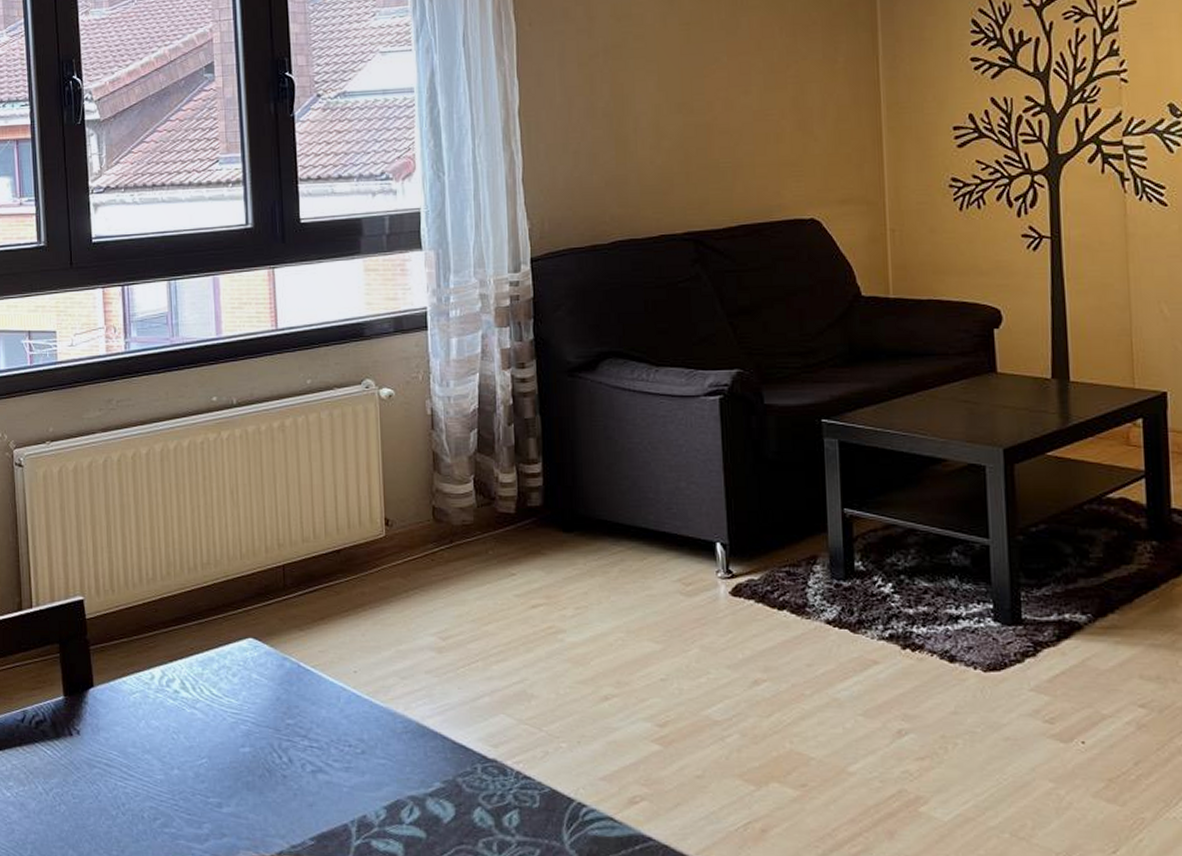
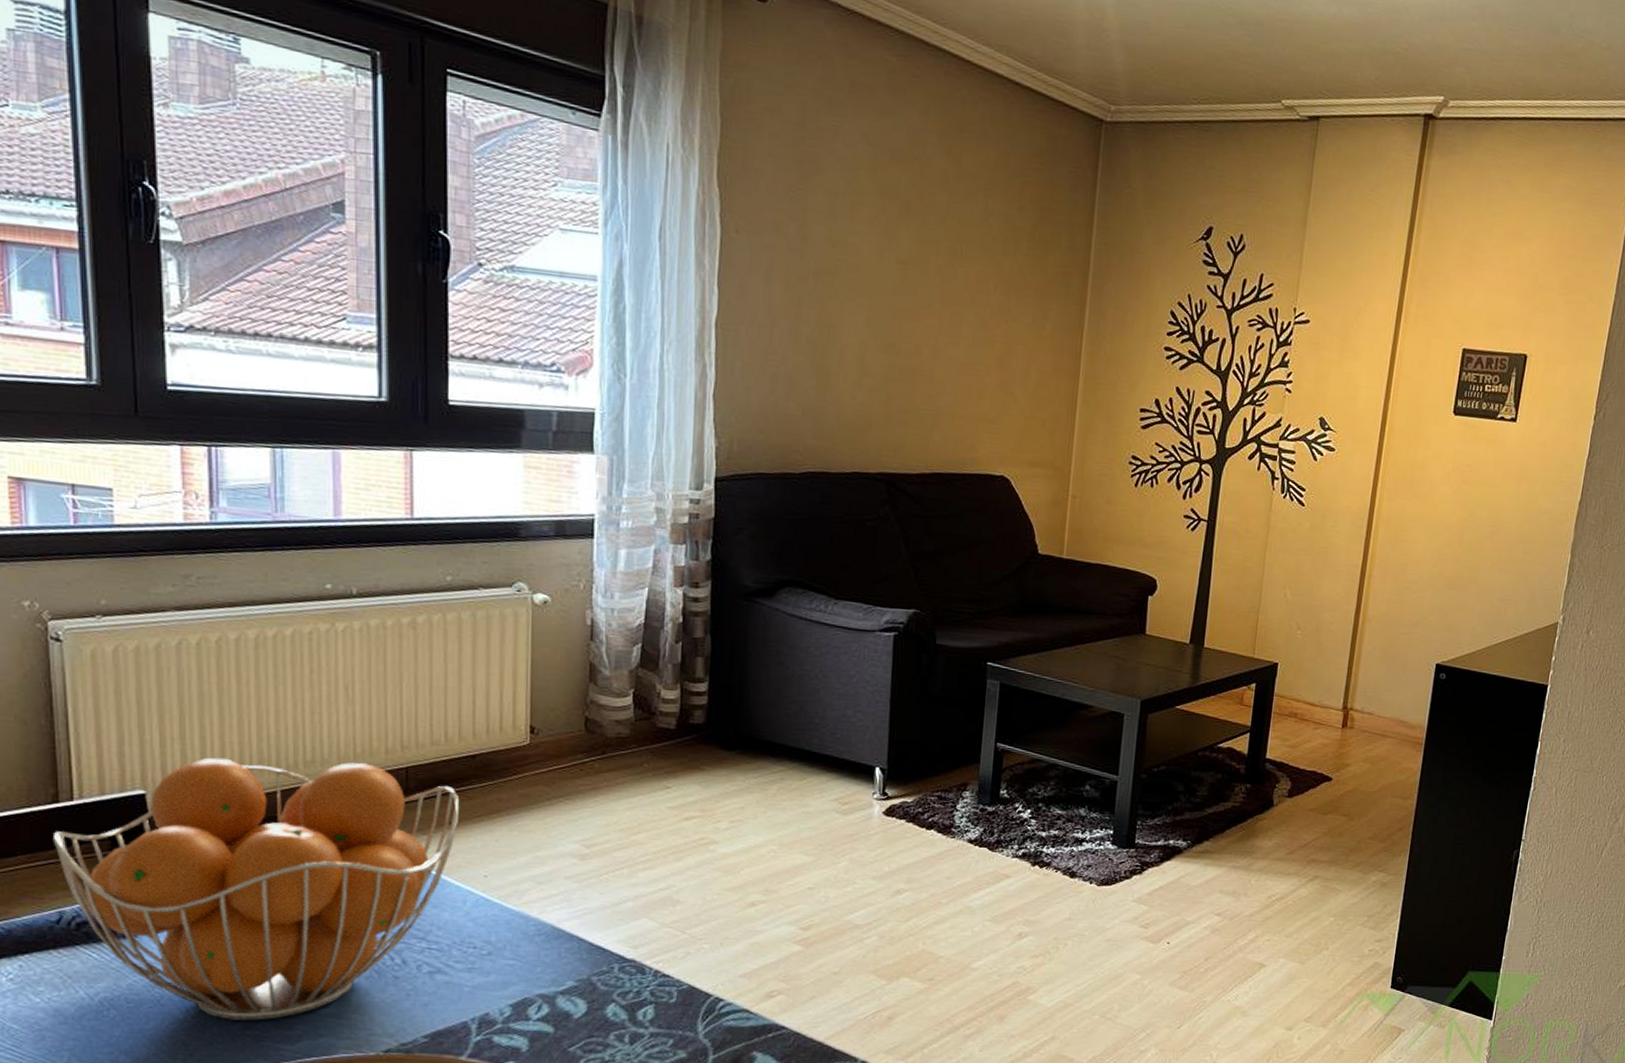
fruit basket: none [18,563,329,819] -> present [52,757,460,1021]

